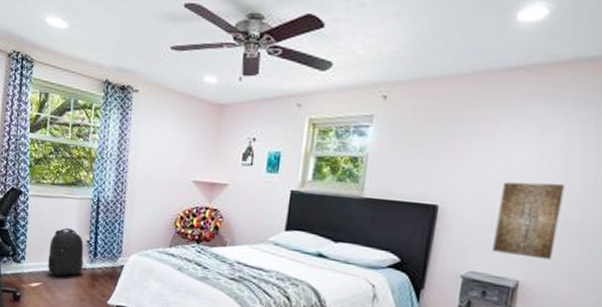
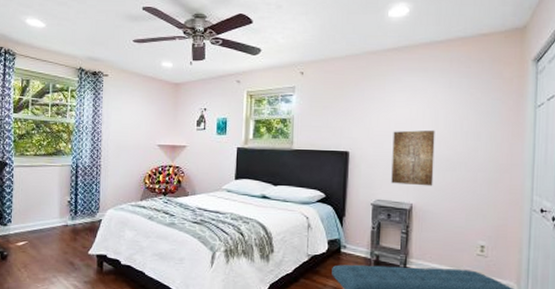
backpack: present [48,228,84,276] -> none [33,192,66,234]

